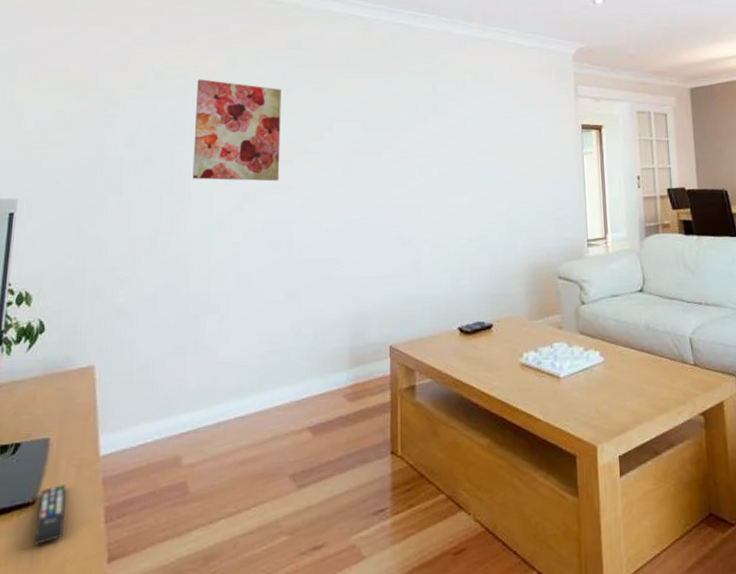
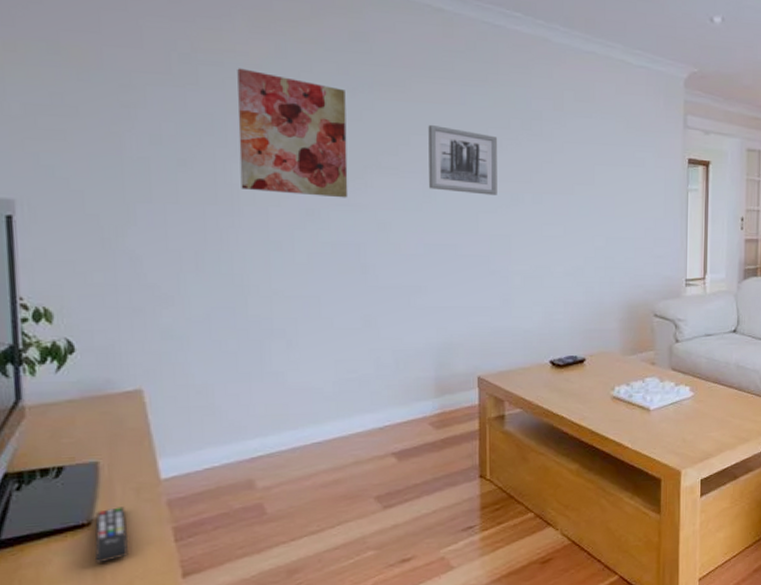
wall art: none [348,113,408,170] -> present [428,125,497,195]

